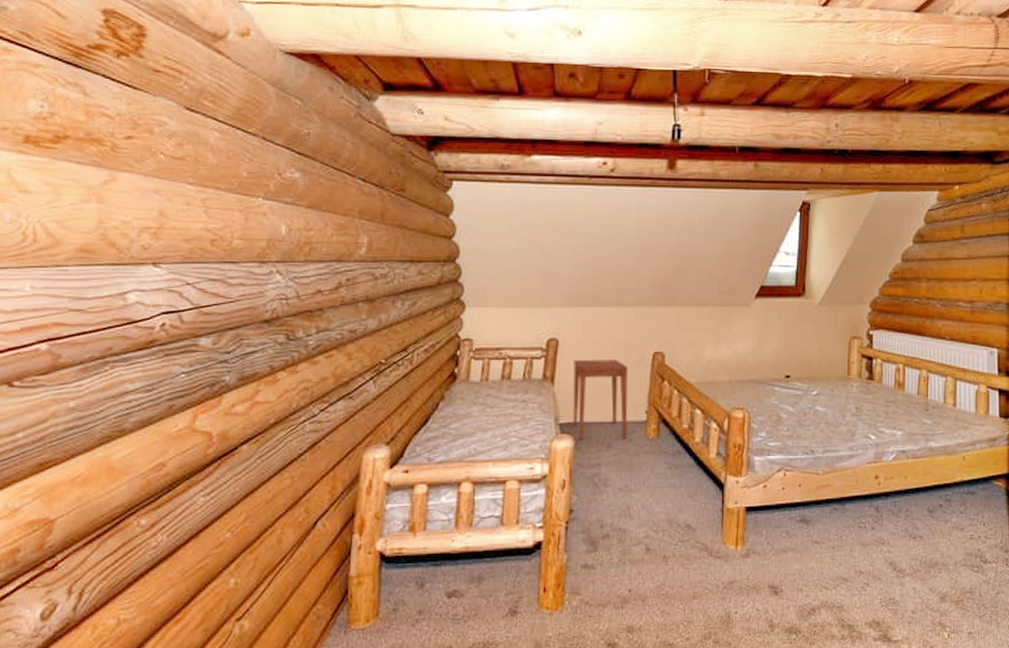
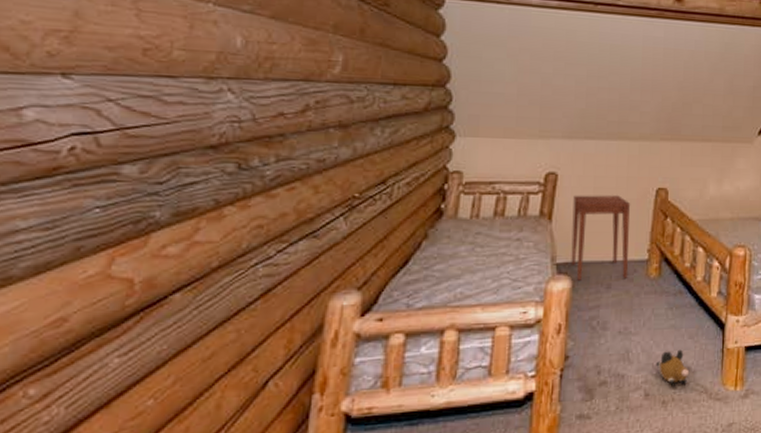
plush toy: none [656,507,690,543] -> present [656,349,690,387]

